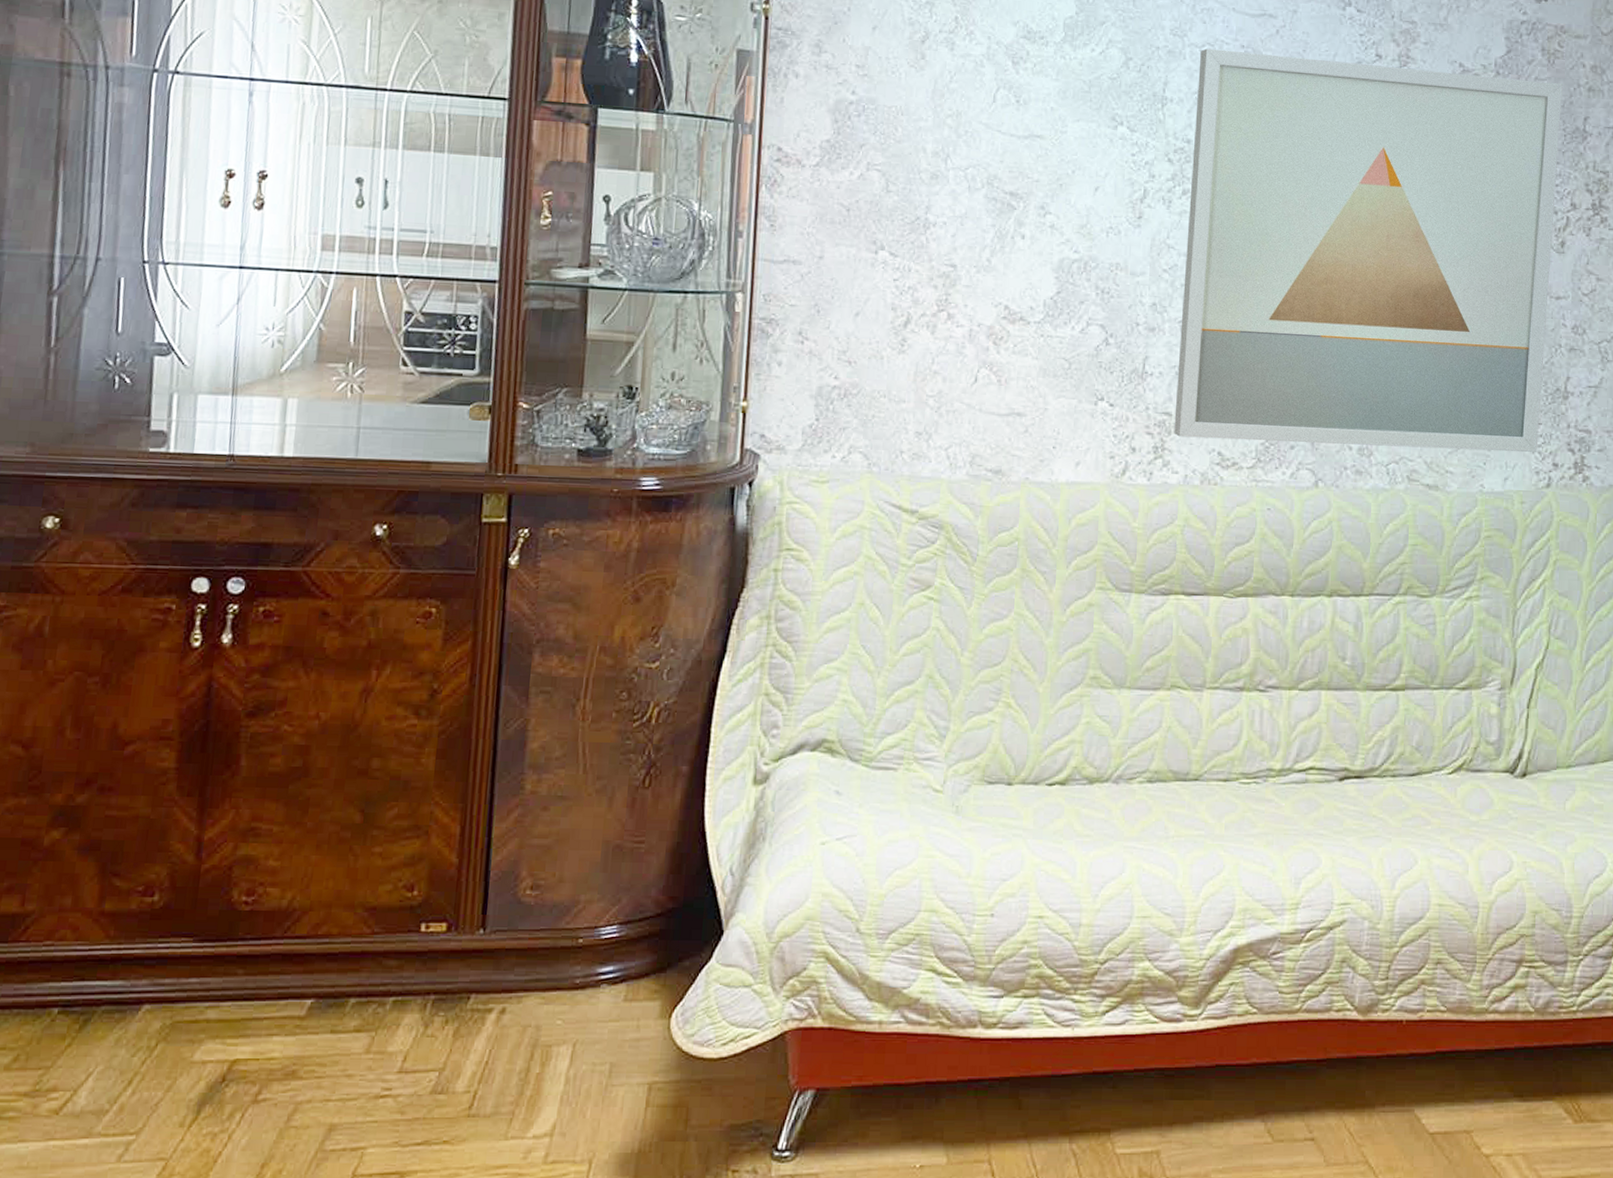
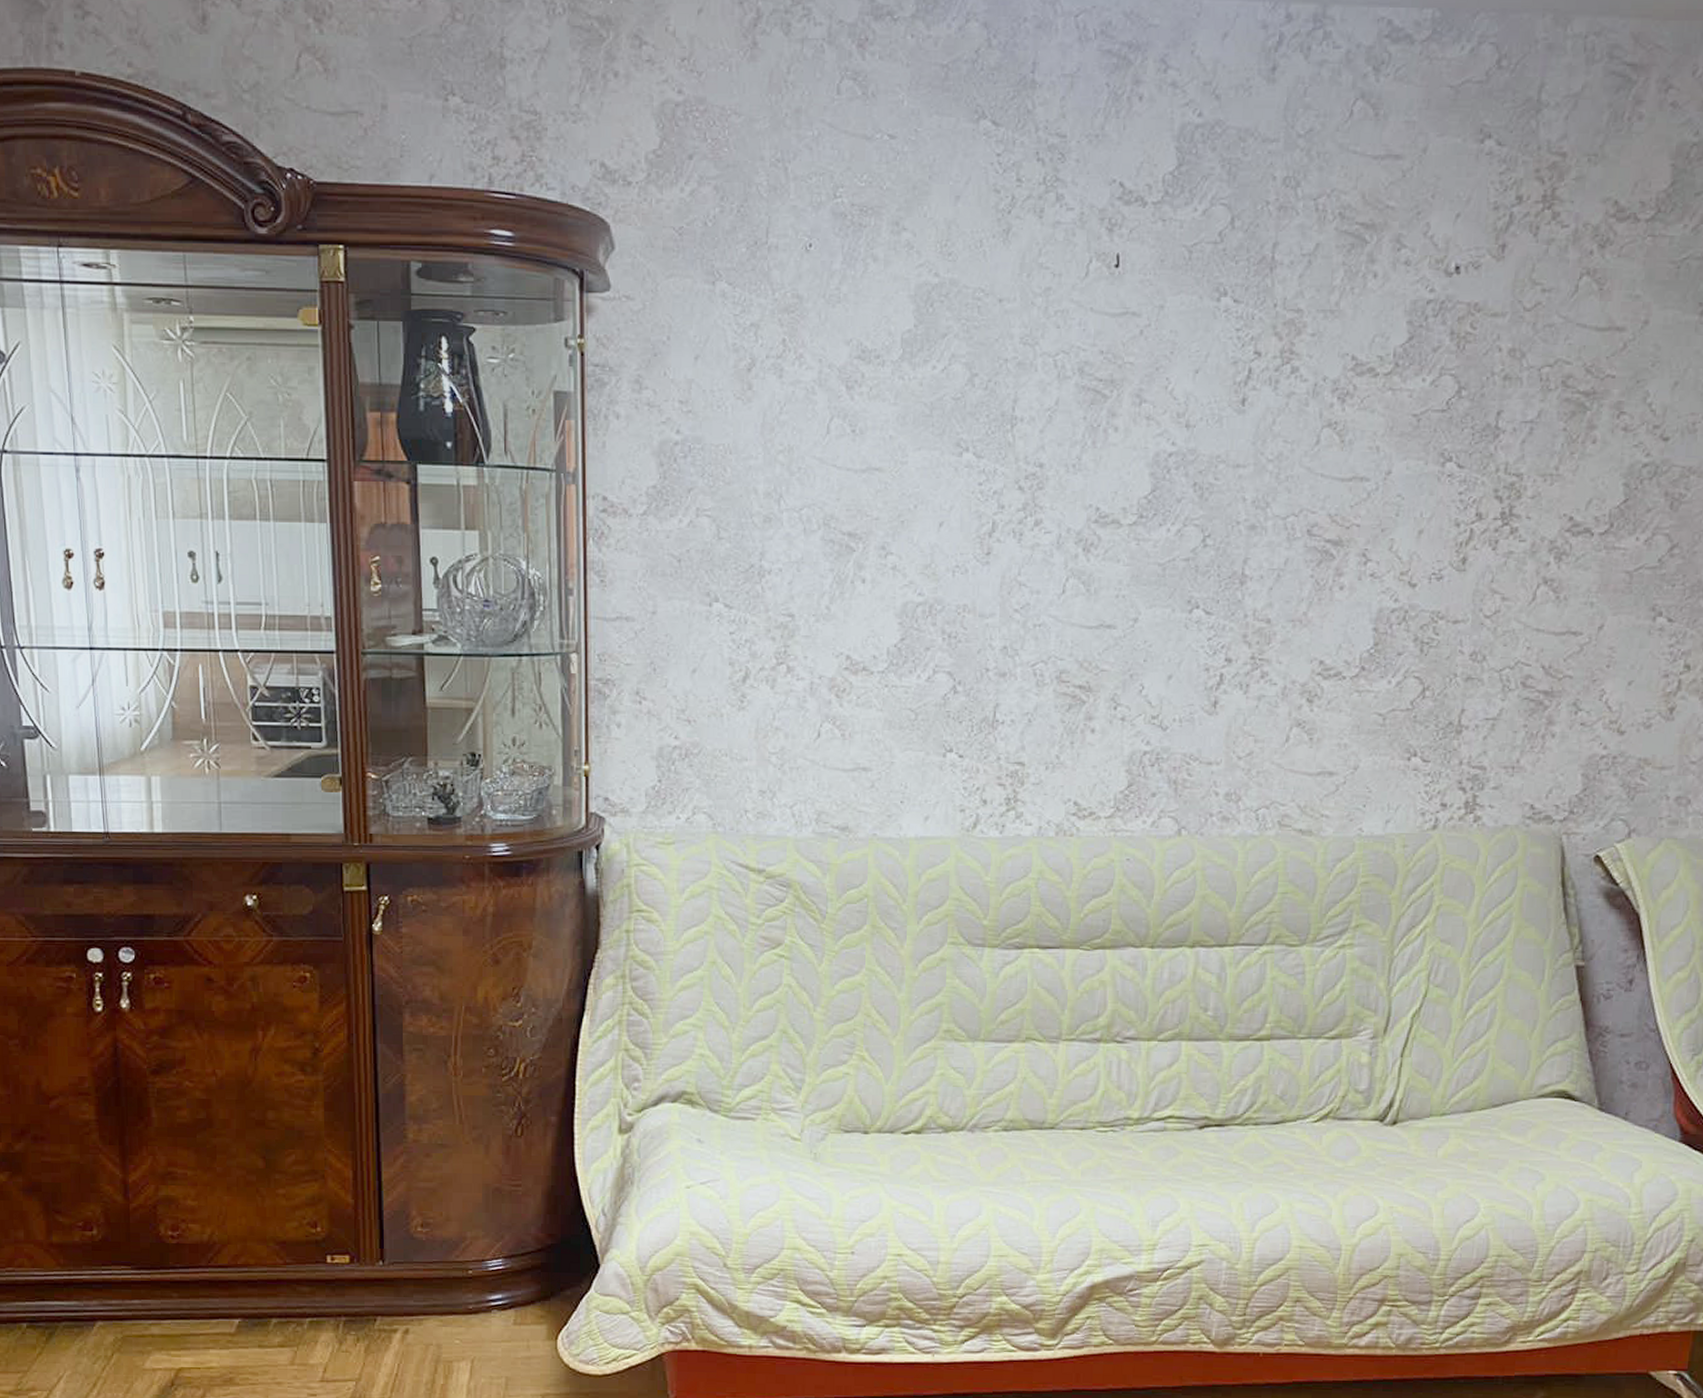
wall art: present [1174,48,1563,453] -> none [1027,357,1473,793]

